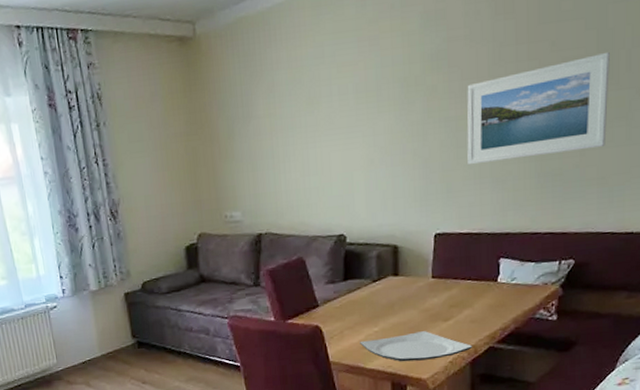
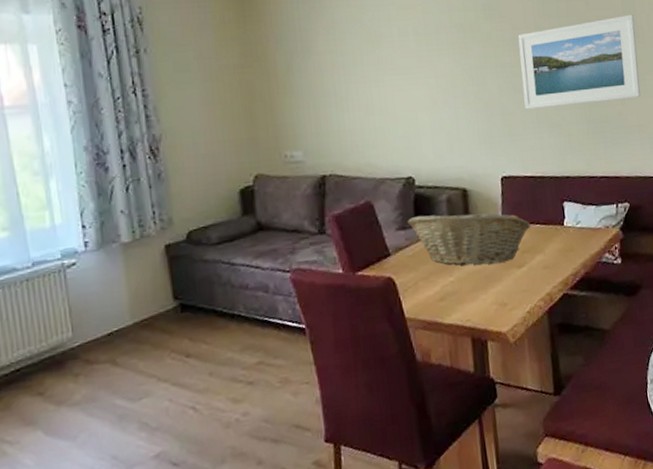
fruit basket: none [336,268,462,318] -> present [407,212,531,266]
plate: present [360,331,473,362] -> none [436,279,548,315]

